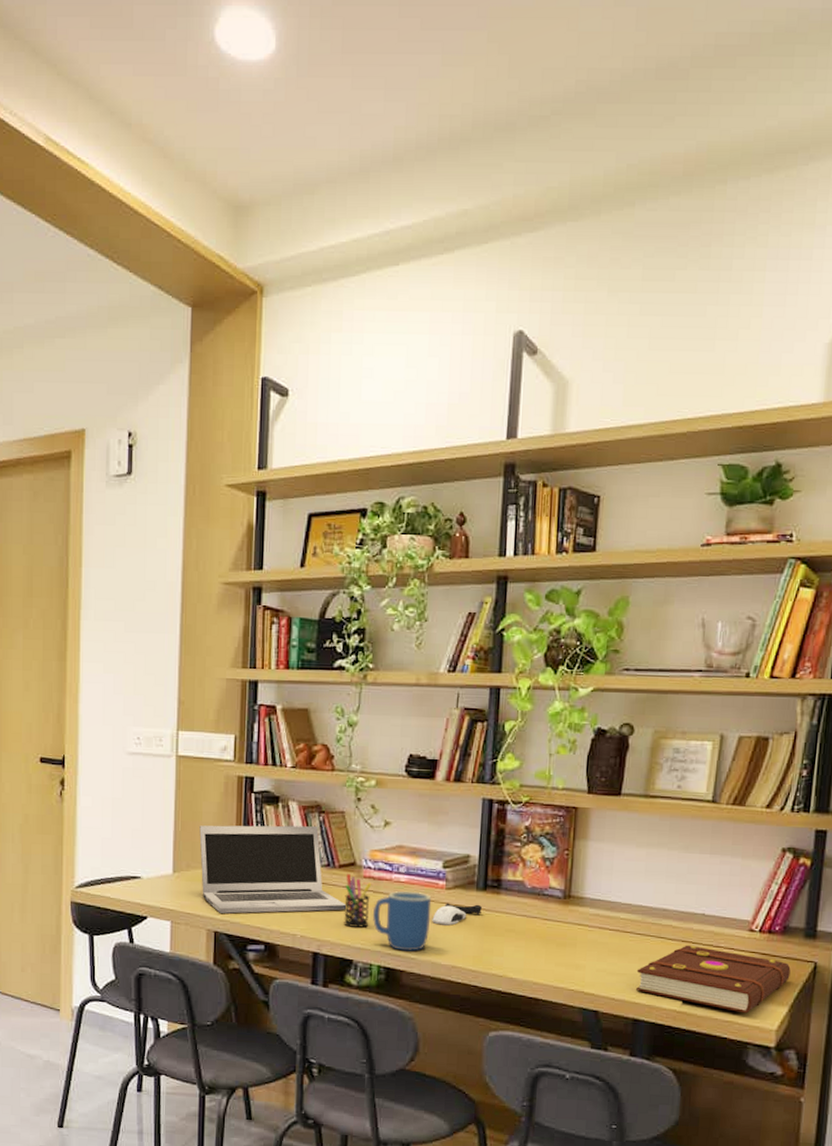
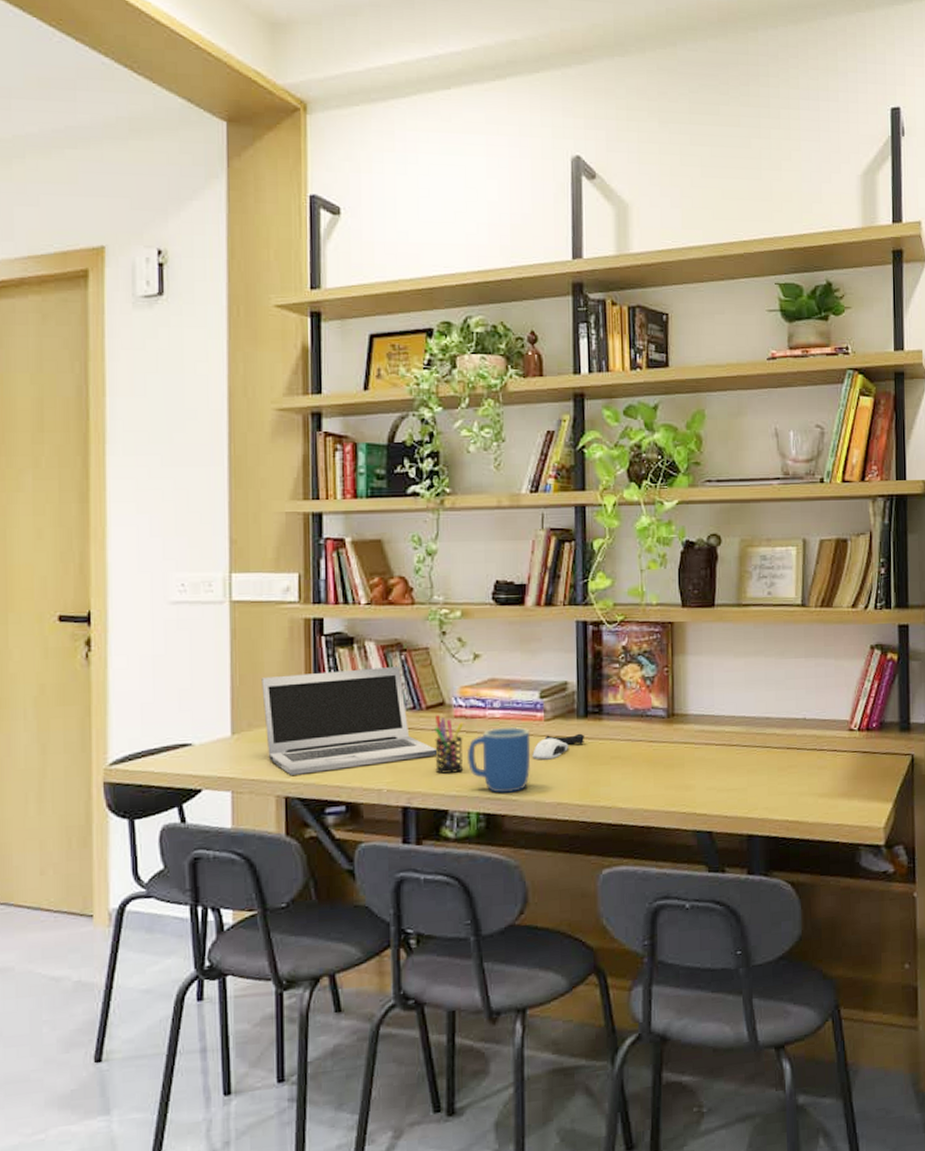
book: present [635,945,791,1014] -> none [746,751,891,815]

